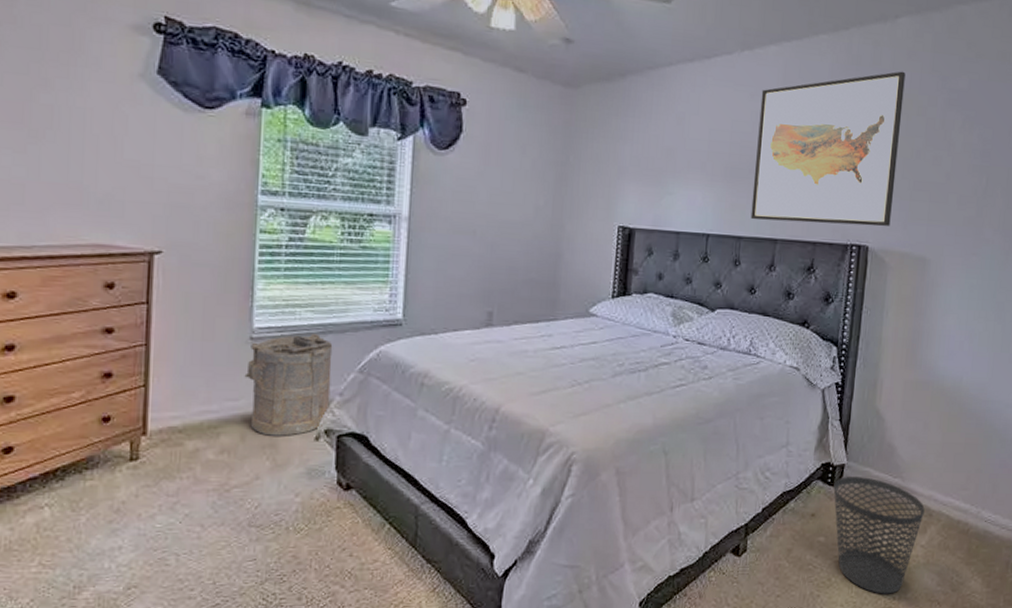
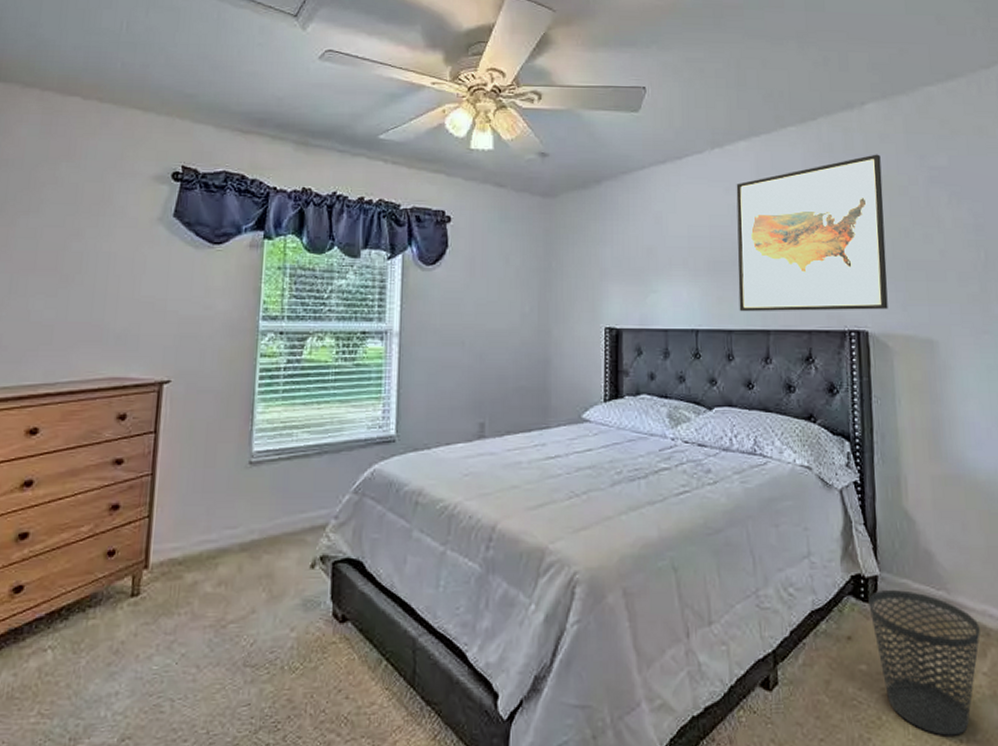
laundry hamper: present [244,332,333,436] -> none [243,454,328,565]

